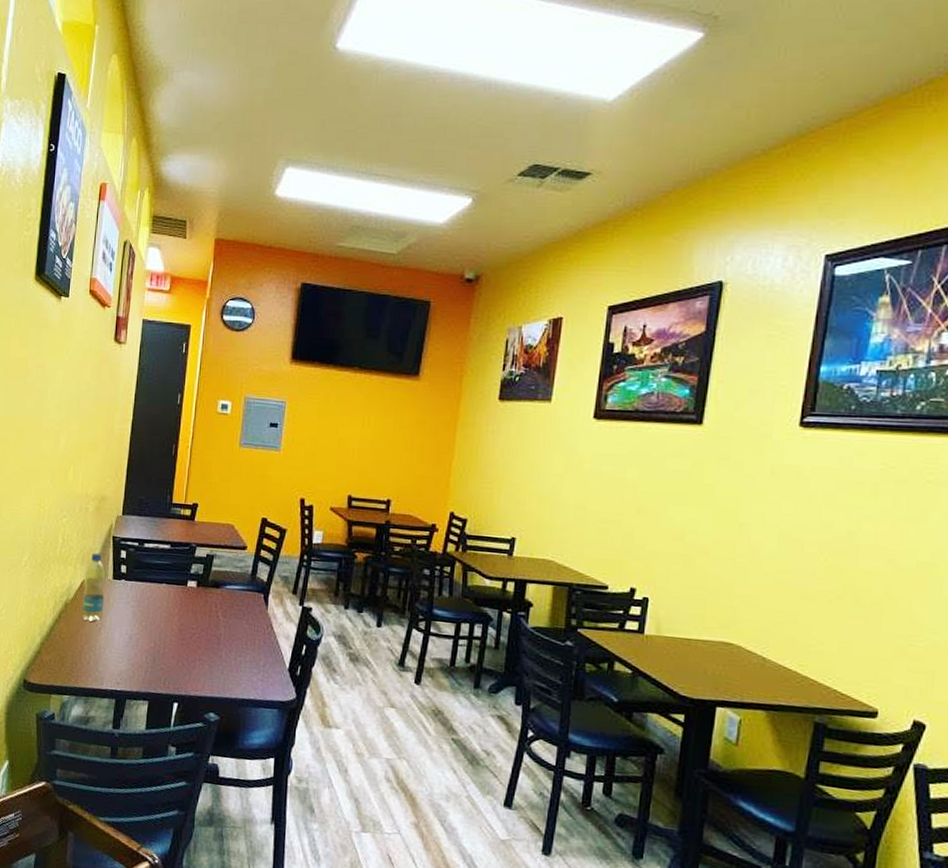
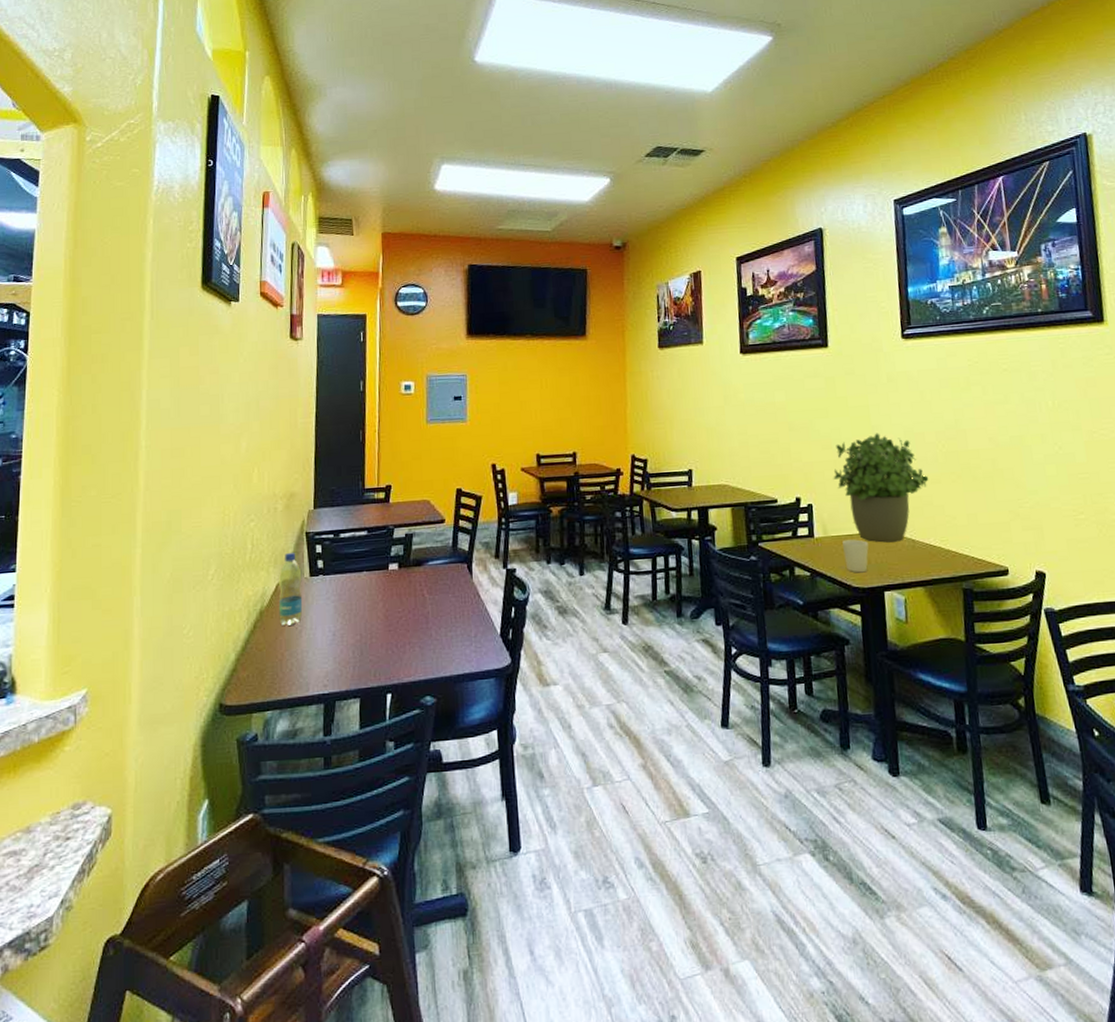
dixie cup: none [675,643,707,683] -> present [842,539,869,573]
potted plant: none [679,531,799,657] -> present [833,433,929,543]

